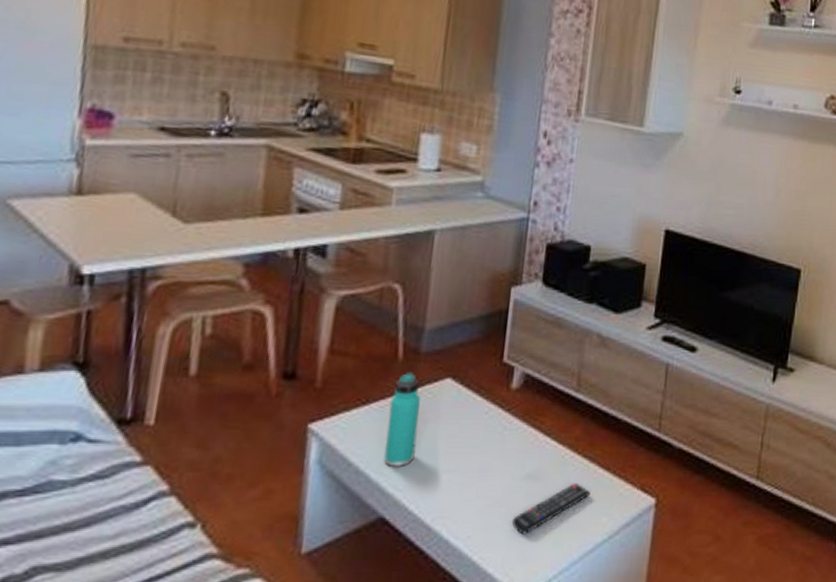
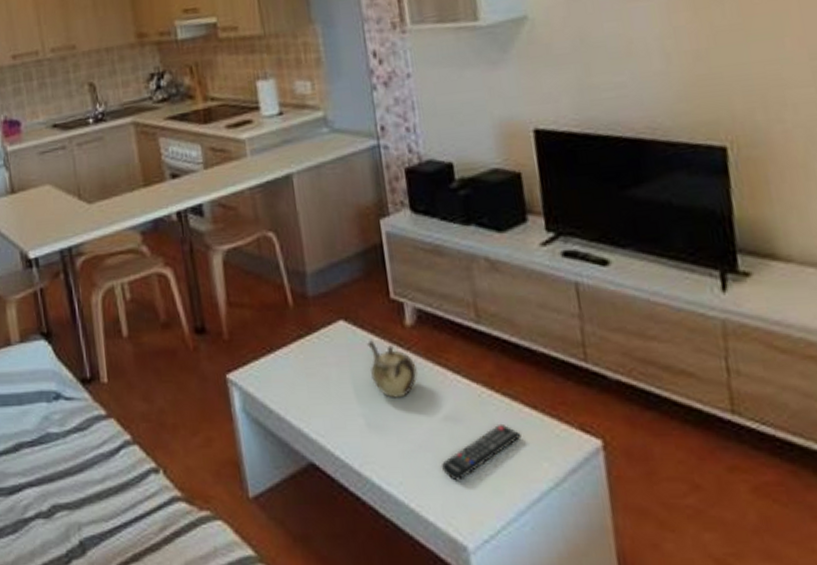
thermos bottle: present [384,371,421,466] -> none [292,317,328,412]
teapot: none [466,400,513,456] -> present [366,340,418,398]

